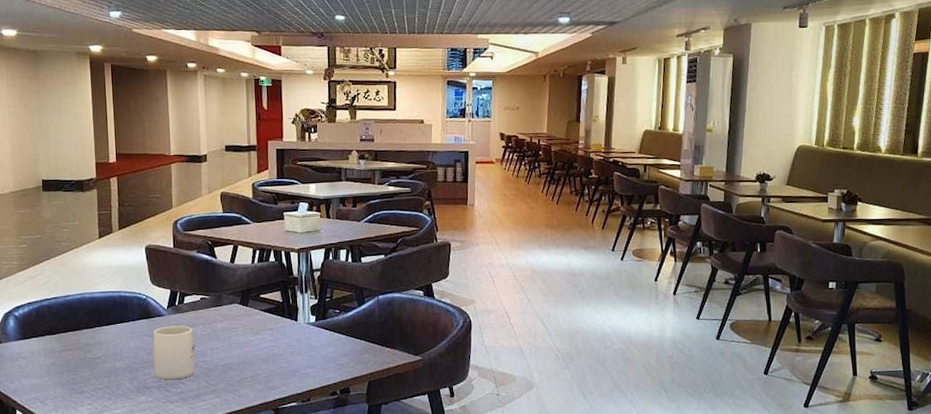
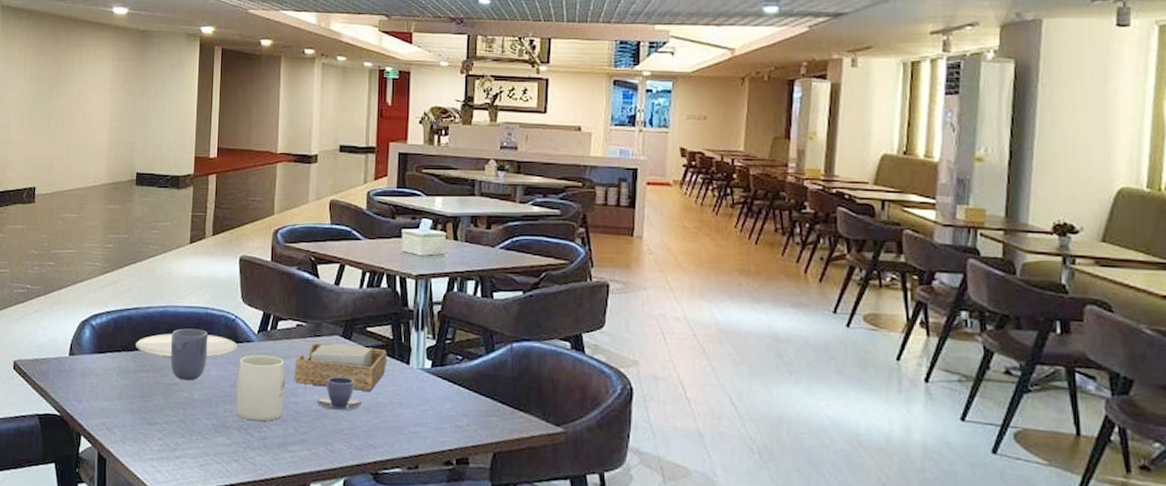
plate: none [58,313,150,337] -> present [136,334,237,359]
cup: none [90,310,125,354] -> present [170,328,208,381]
napkin holder: none [202,309,279,346] -> present [294,342,388,391]
teacup: none [223,336,262,364] -> present [317,376,363,411]

